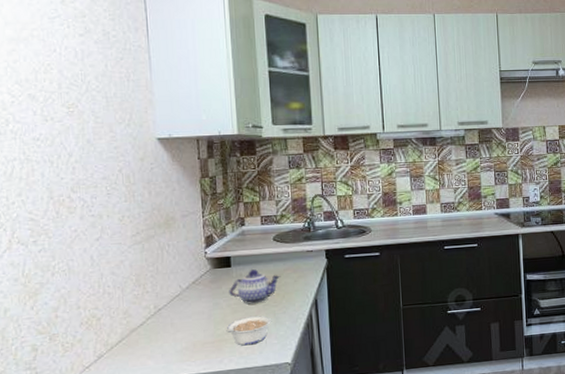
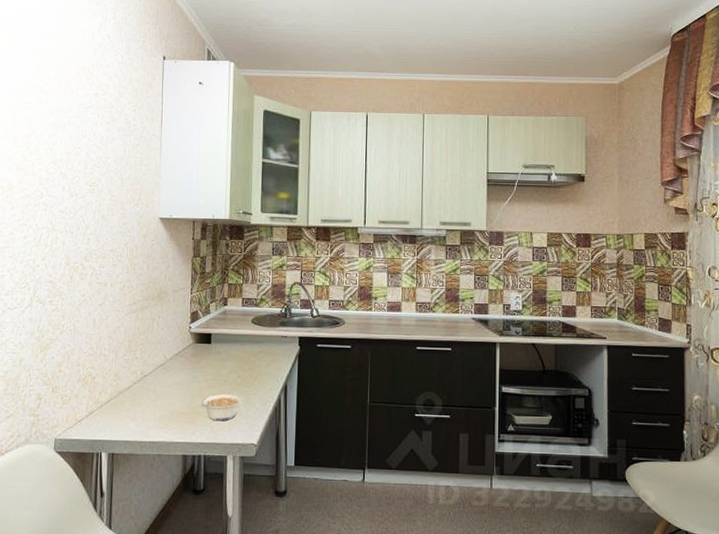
teapot: present [229,269,281,305] -> none [207,348,256,382]

